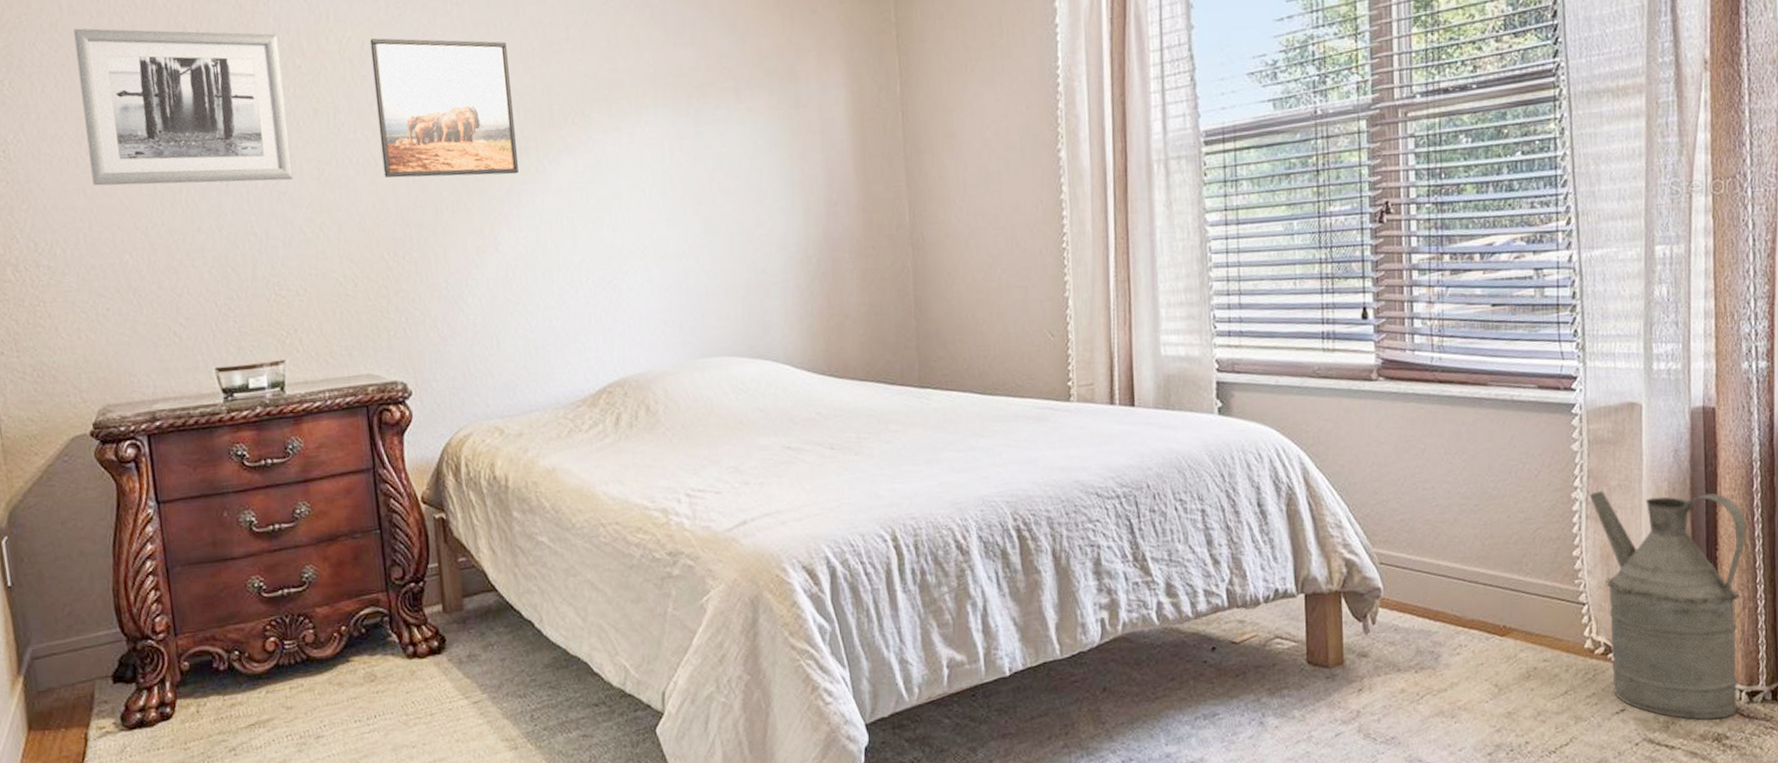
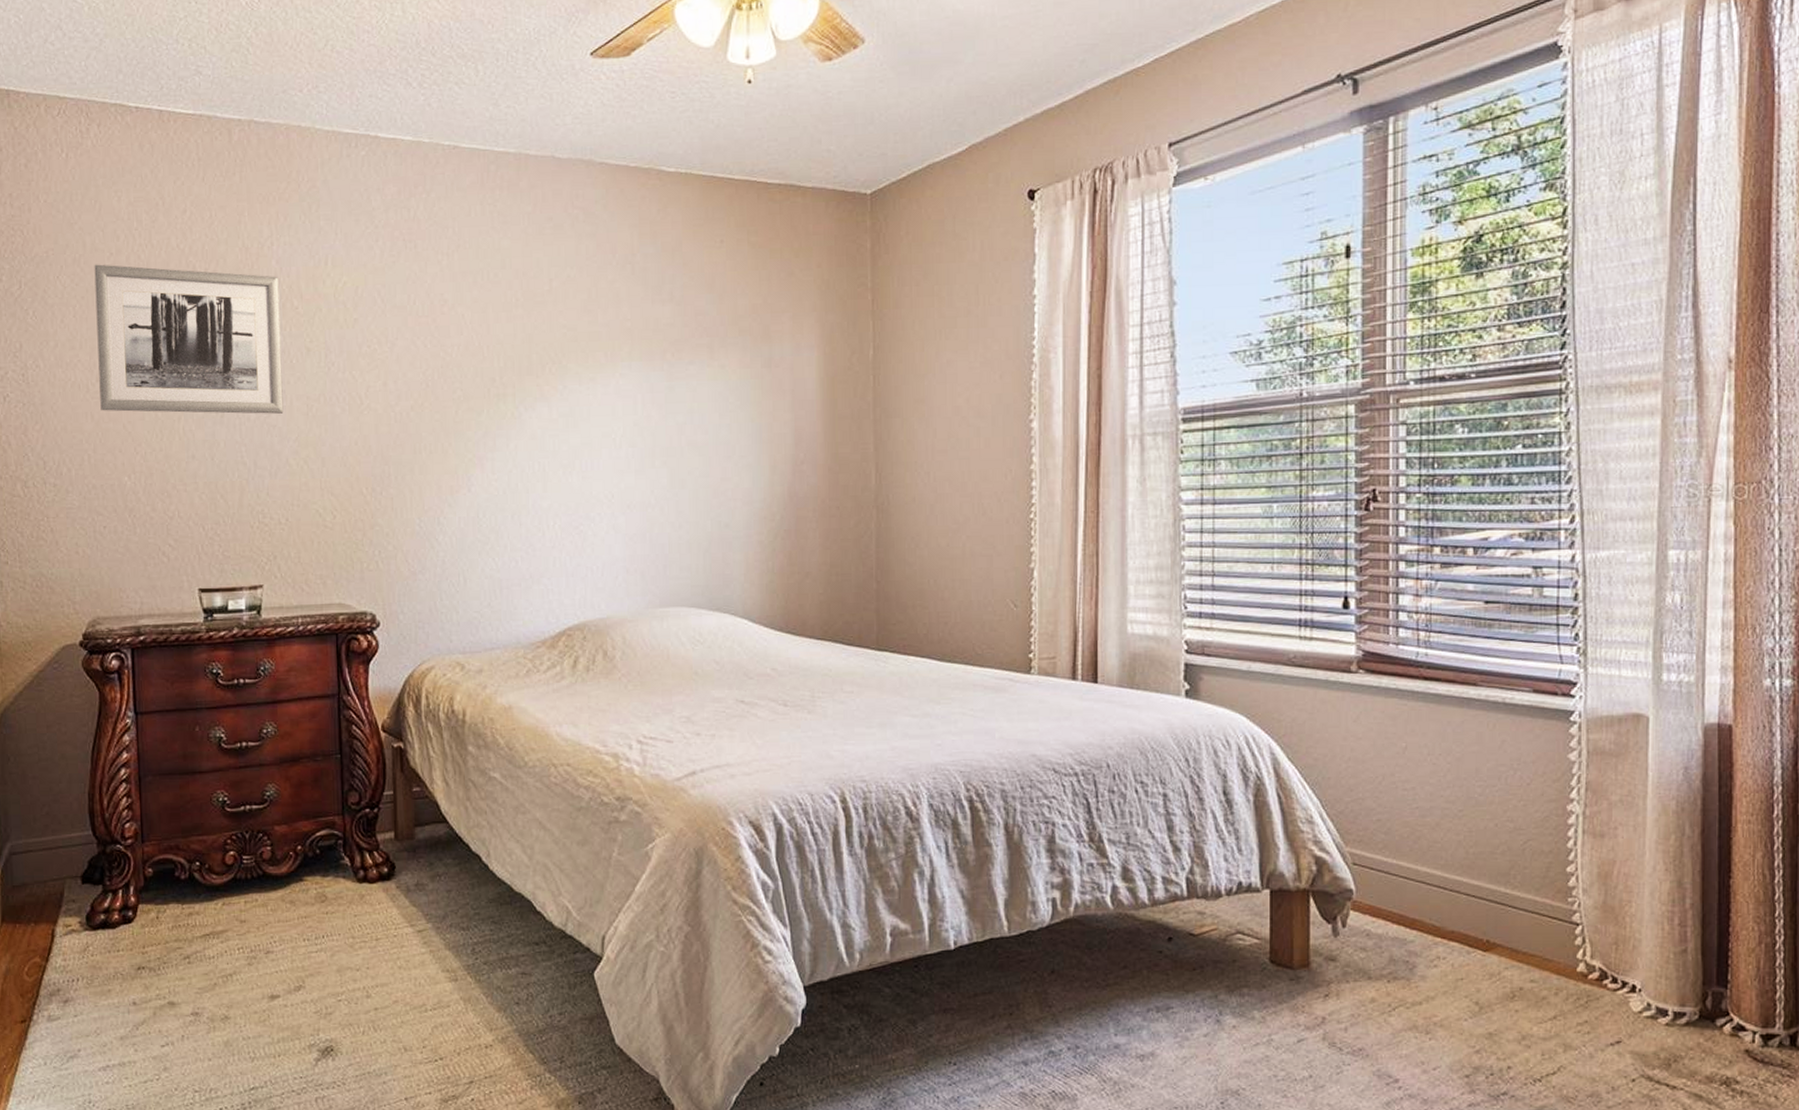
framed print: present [370,38,519,178] -> none [363,284,495,419]
watering can: present [1589,490,1746,720] -> none [1587,805,1764,1061]

